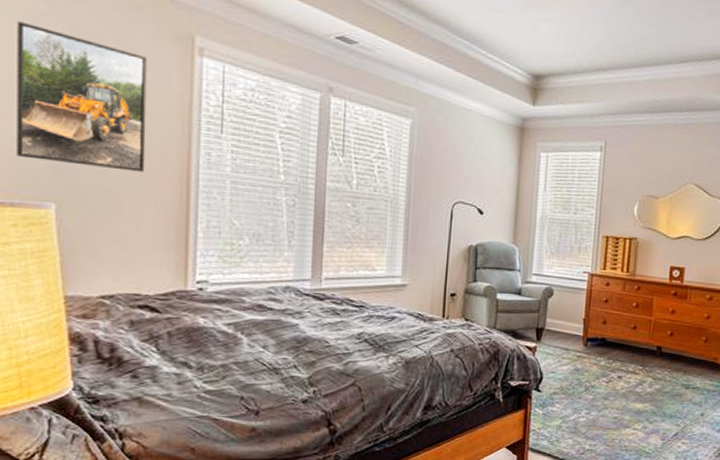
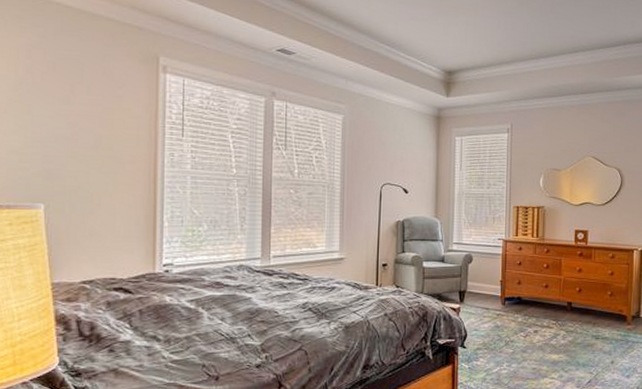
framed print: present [16,21,148,173] -> none [12,53,120,173]

